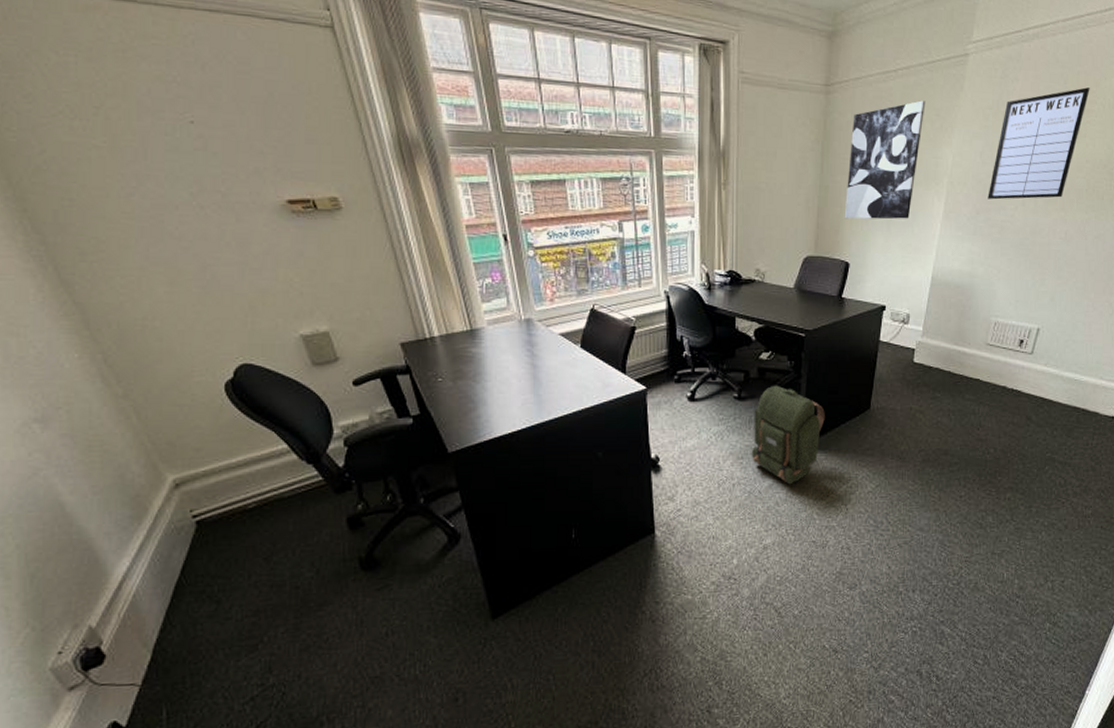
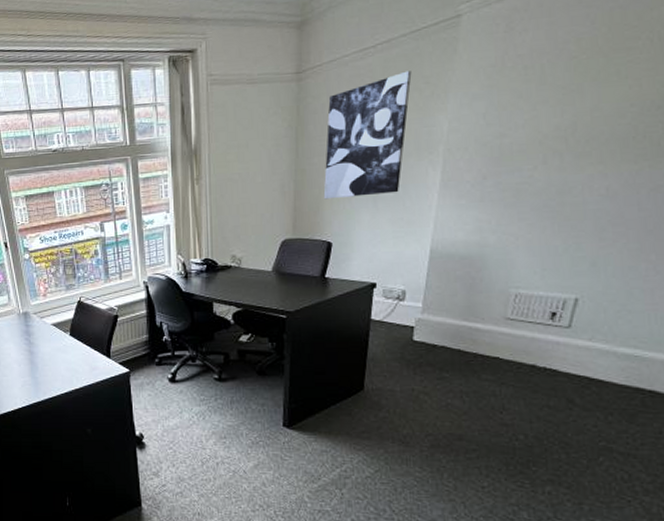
backpack: present [751,385,825,485] -> none [234,366,312,466]
writing board: present [988,87,1090,200] -> none [496,23,630,162]

